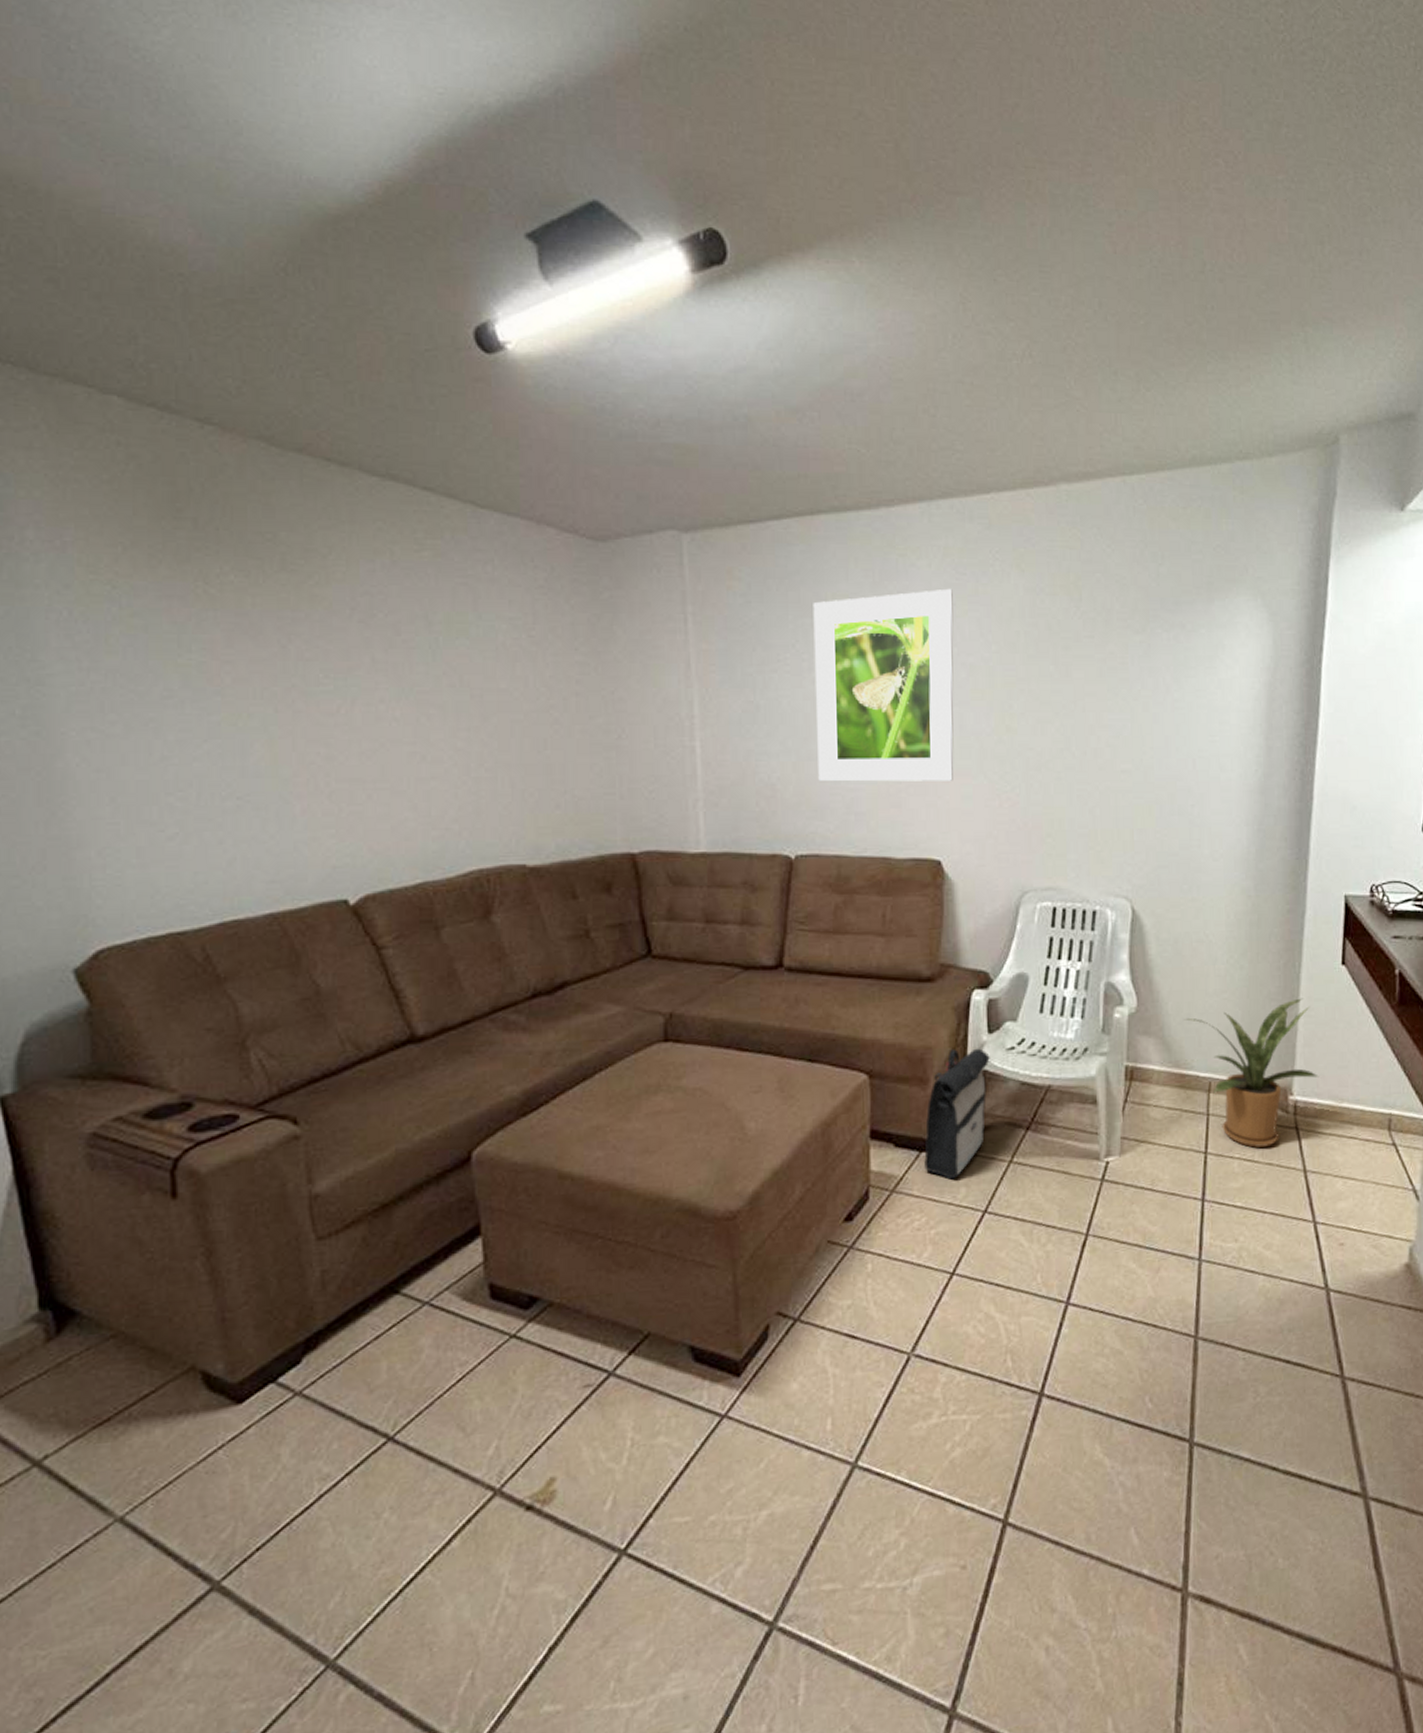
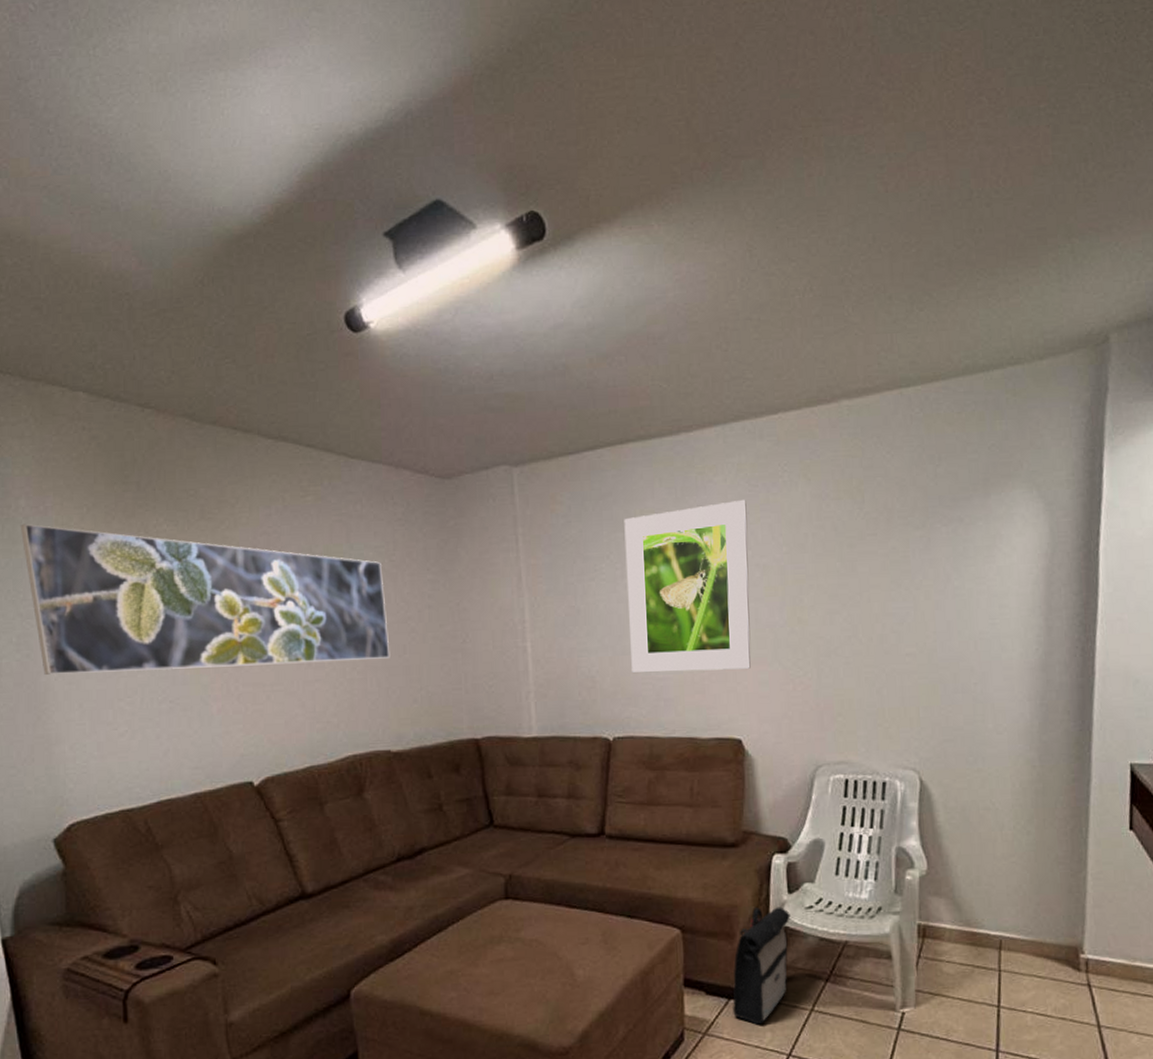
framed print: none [26,561,527,759] -> present [20,523,390,675]
house plant: present [1184,998,1319,1148] -> none [973,861,1110,1003]

